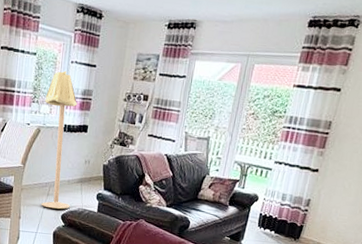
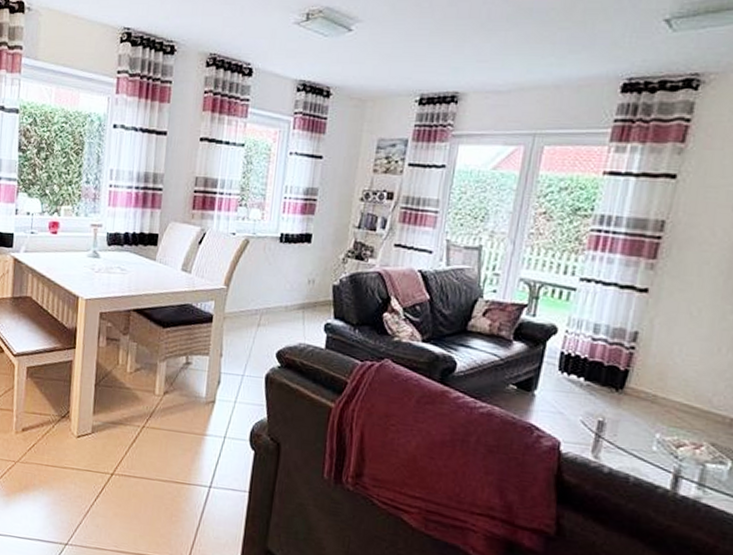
floor lamp: present [41,70,78,210] -> none [249,164,298,345]

